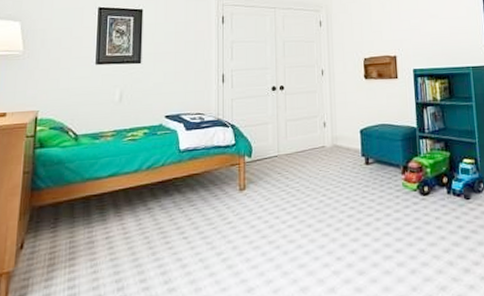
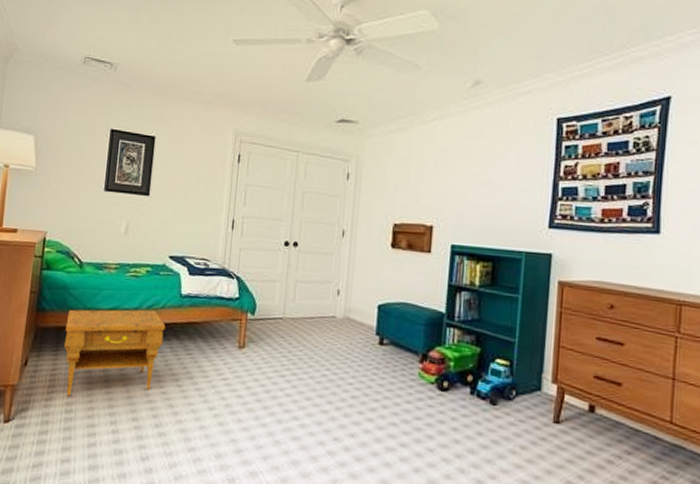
nightstand: none [62,169,167,272] -> present [63,309,166,397]

